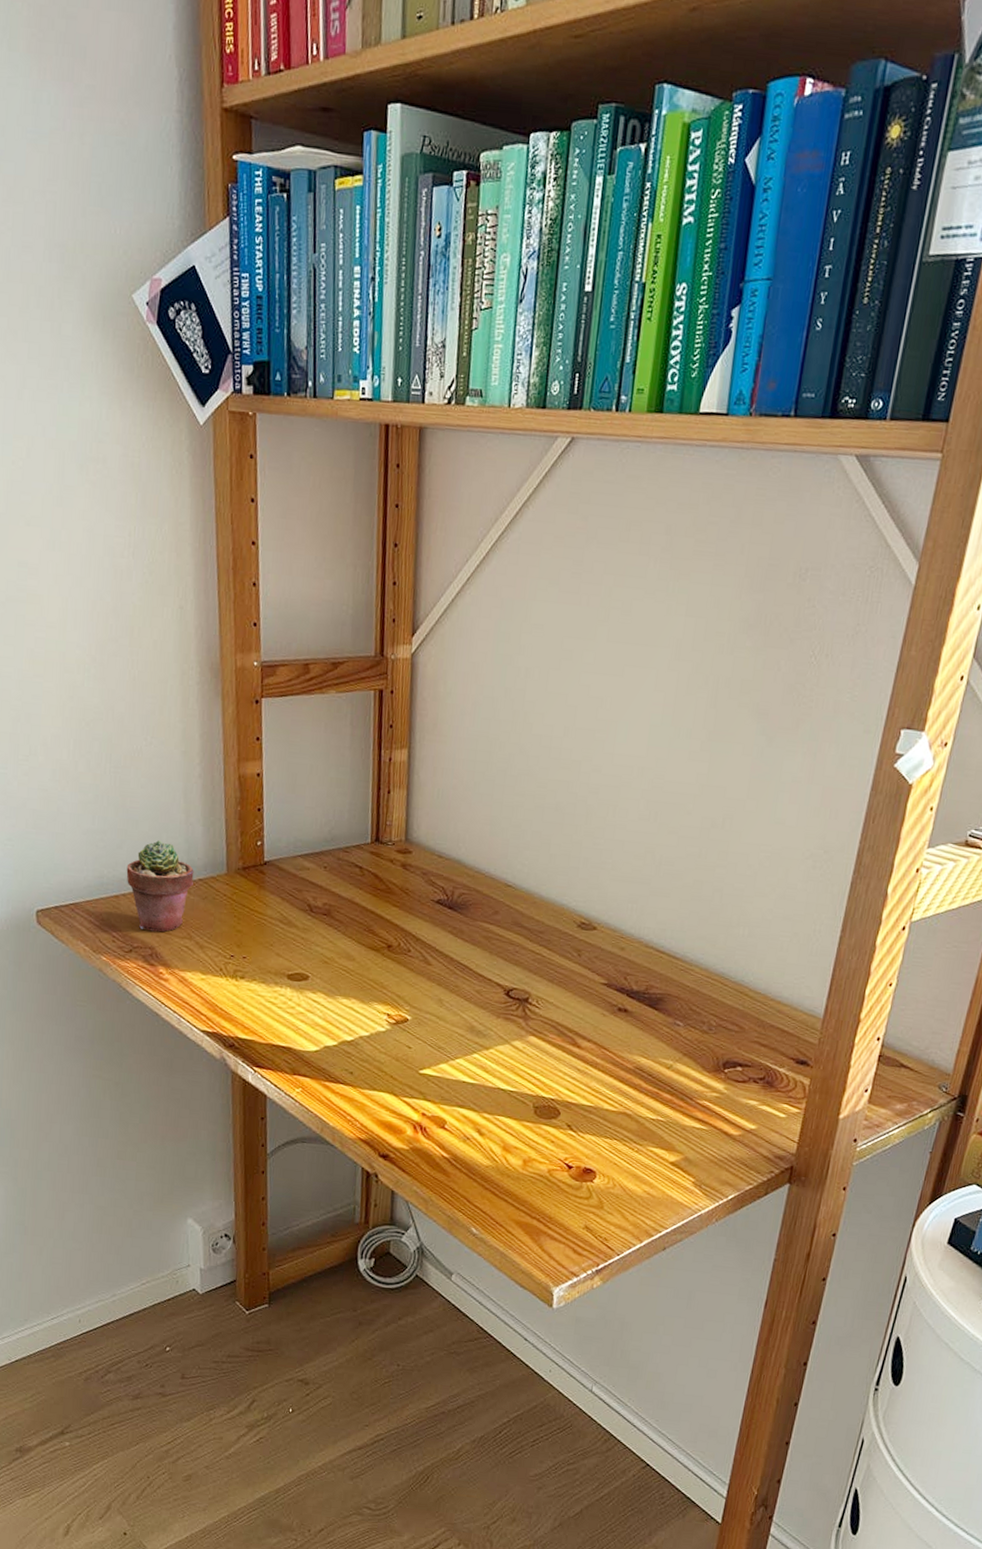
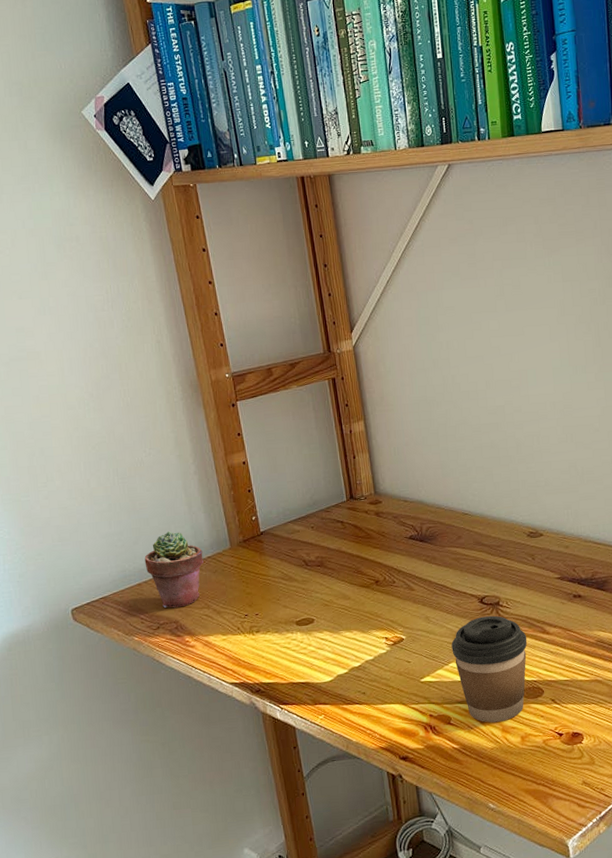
coffee cup: none [462,1011,554,1138] -> present [451,615,527,723]

